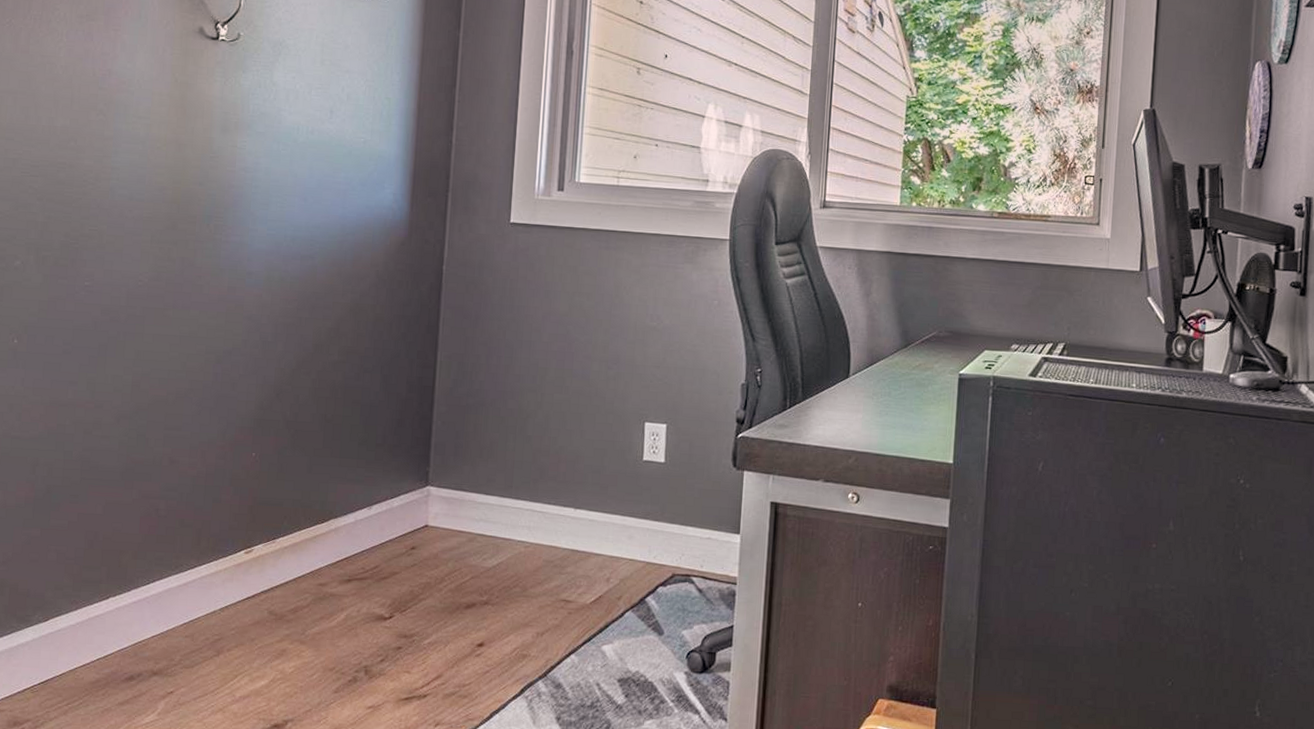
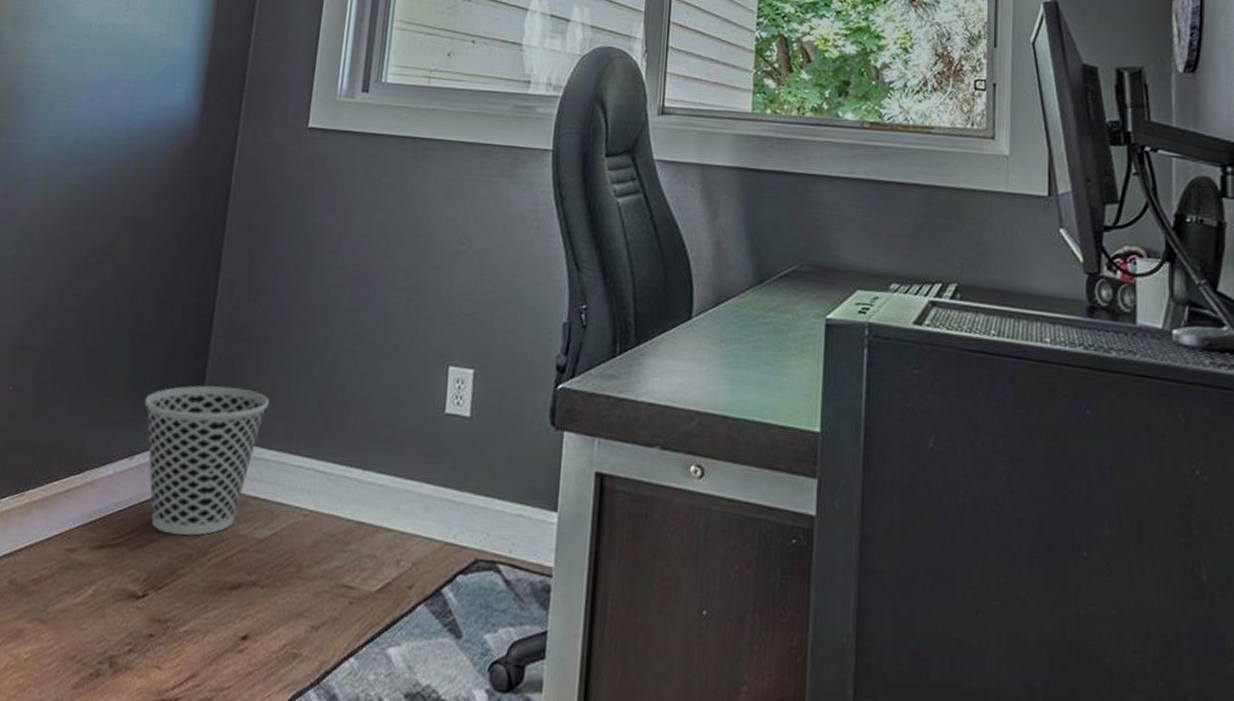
wastebasket: none [378,445,490,568] -> present [144,385,270,536]

